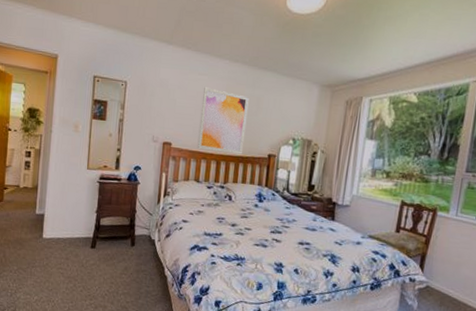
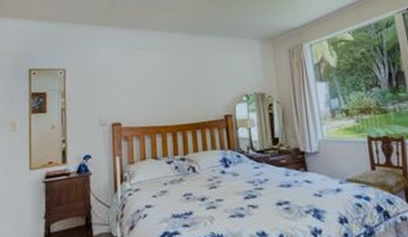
wall art: present [197,87,249,155] -> none [147,60,197,123]

